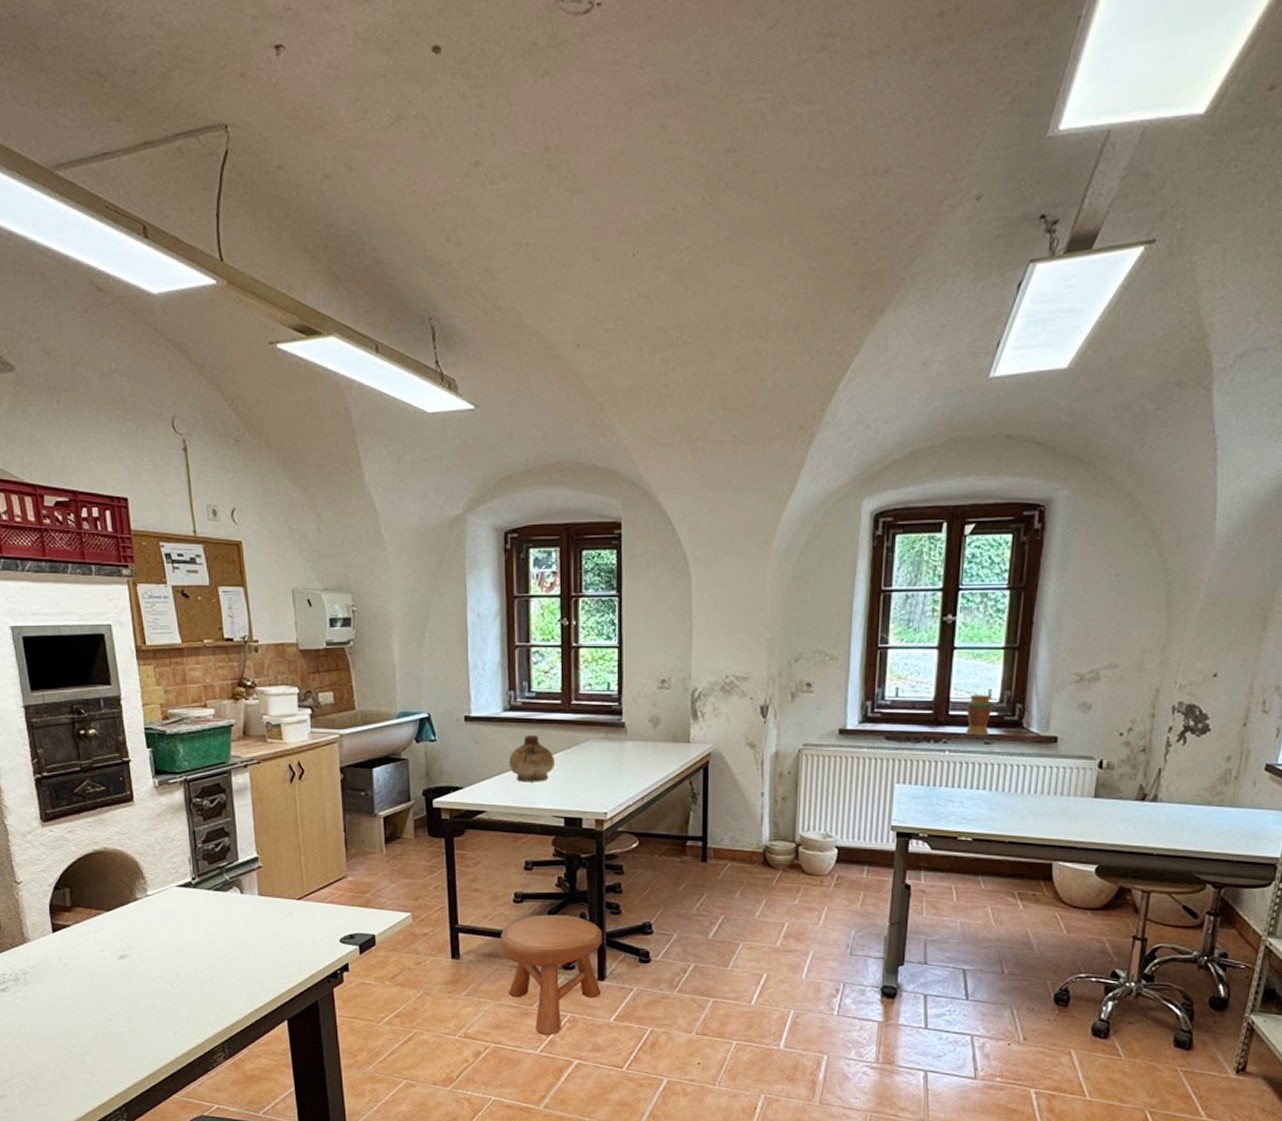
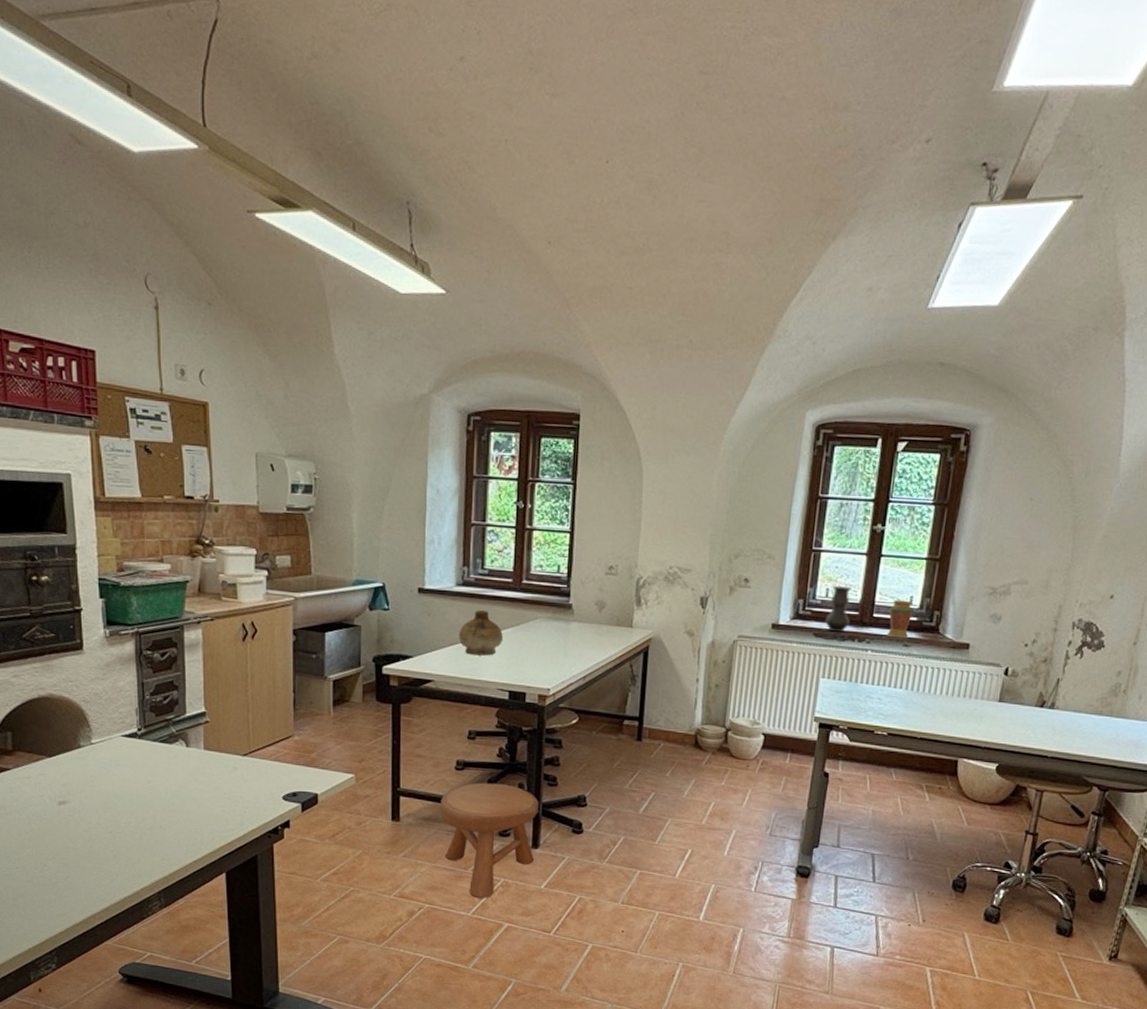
vase: none [896,683,925,733] -> present [825,585,853,632]

